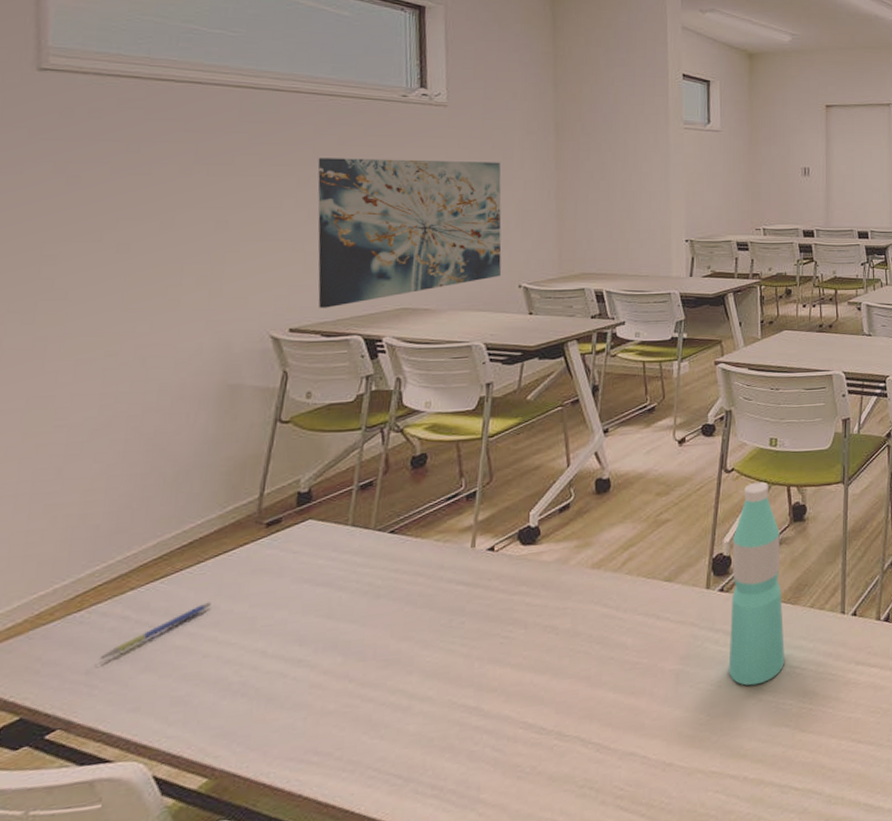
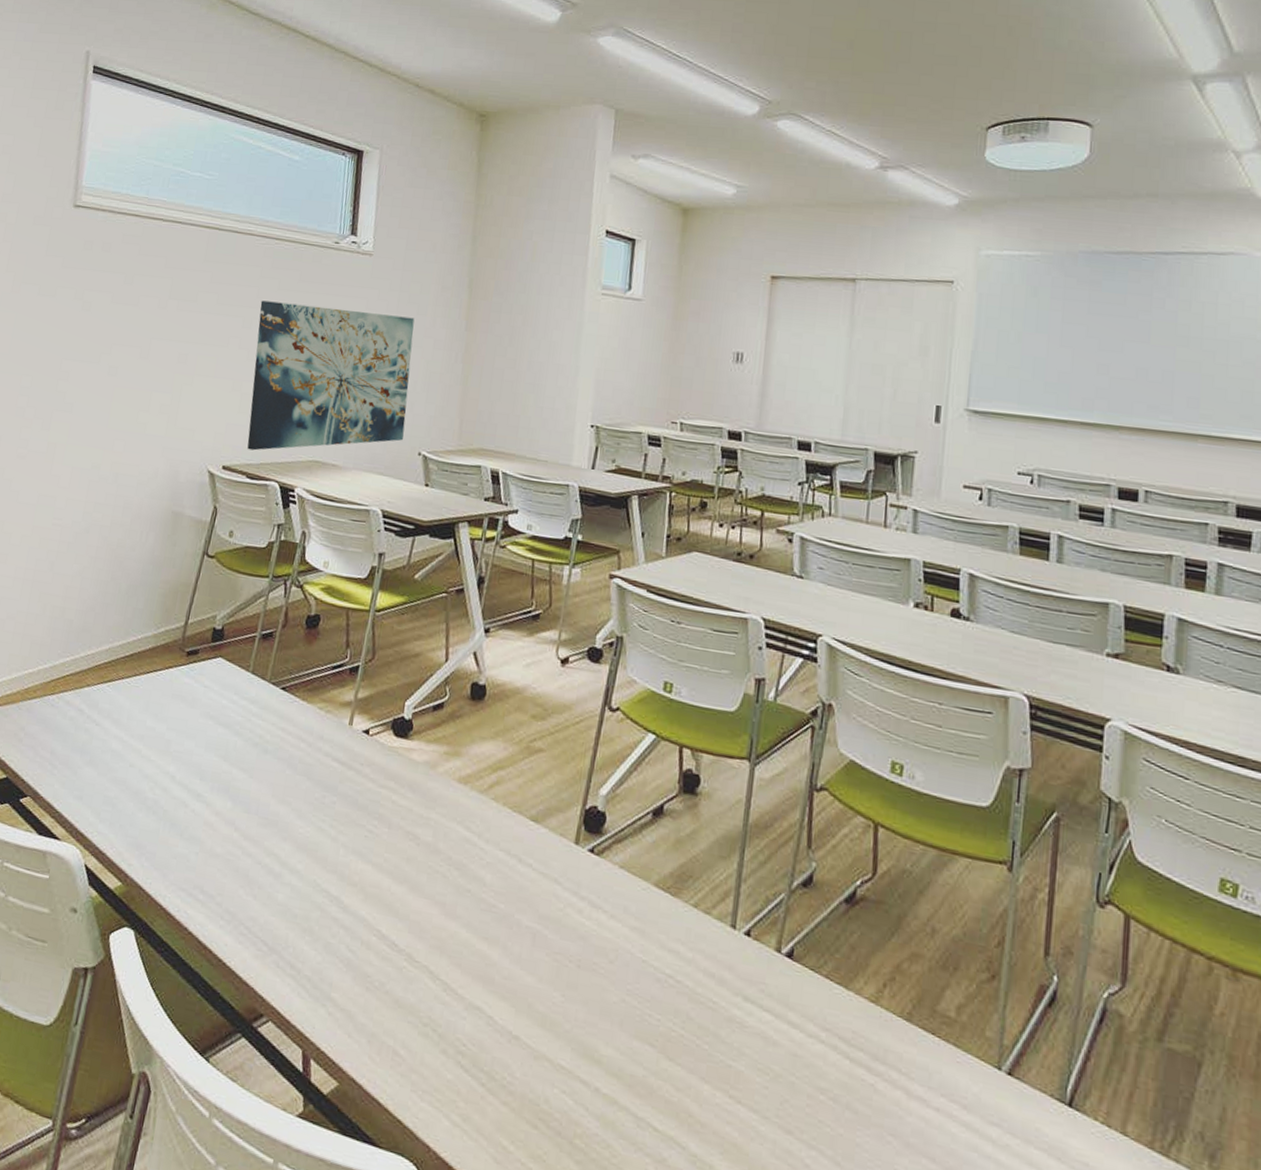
pen: present [100,602,212,660] -> none [61,714,141,744]
water bottle: present [729,482,785,686] -> none [590,731,666,981]

